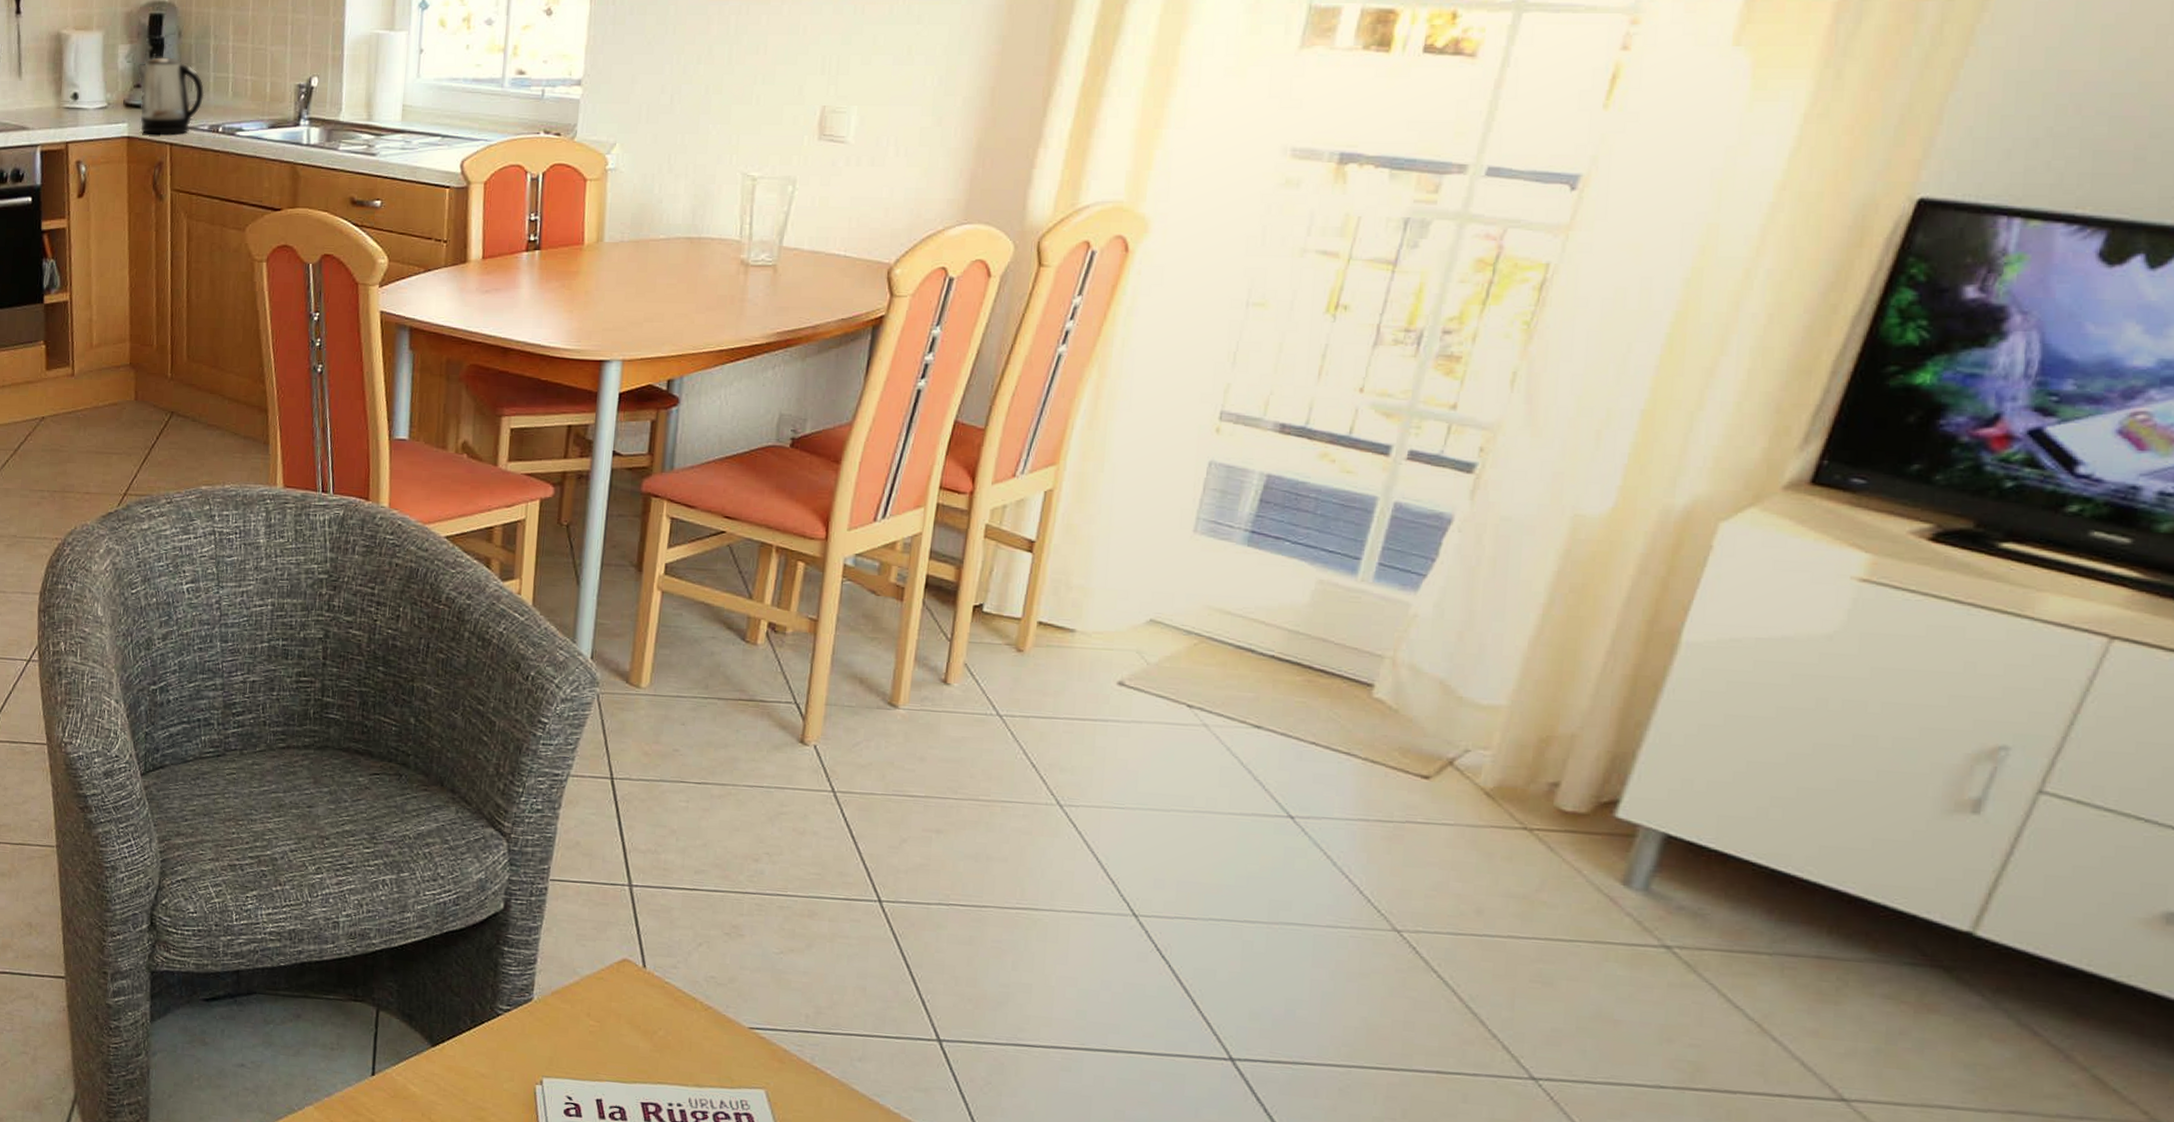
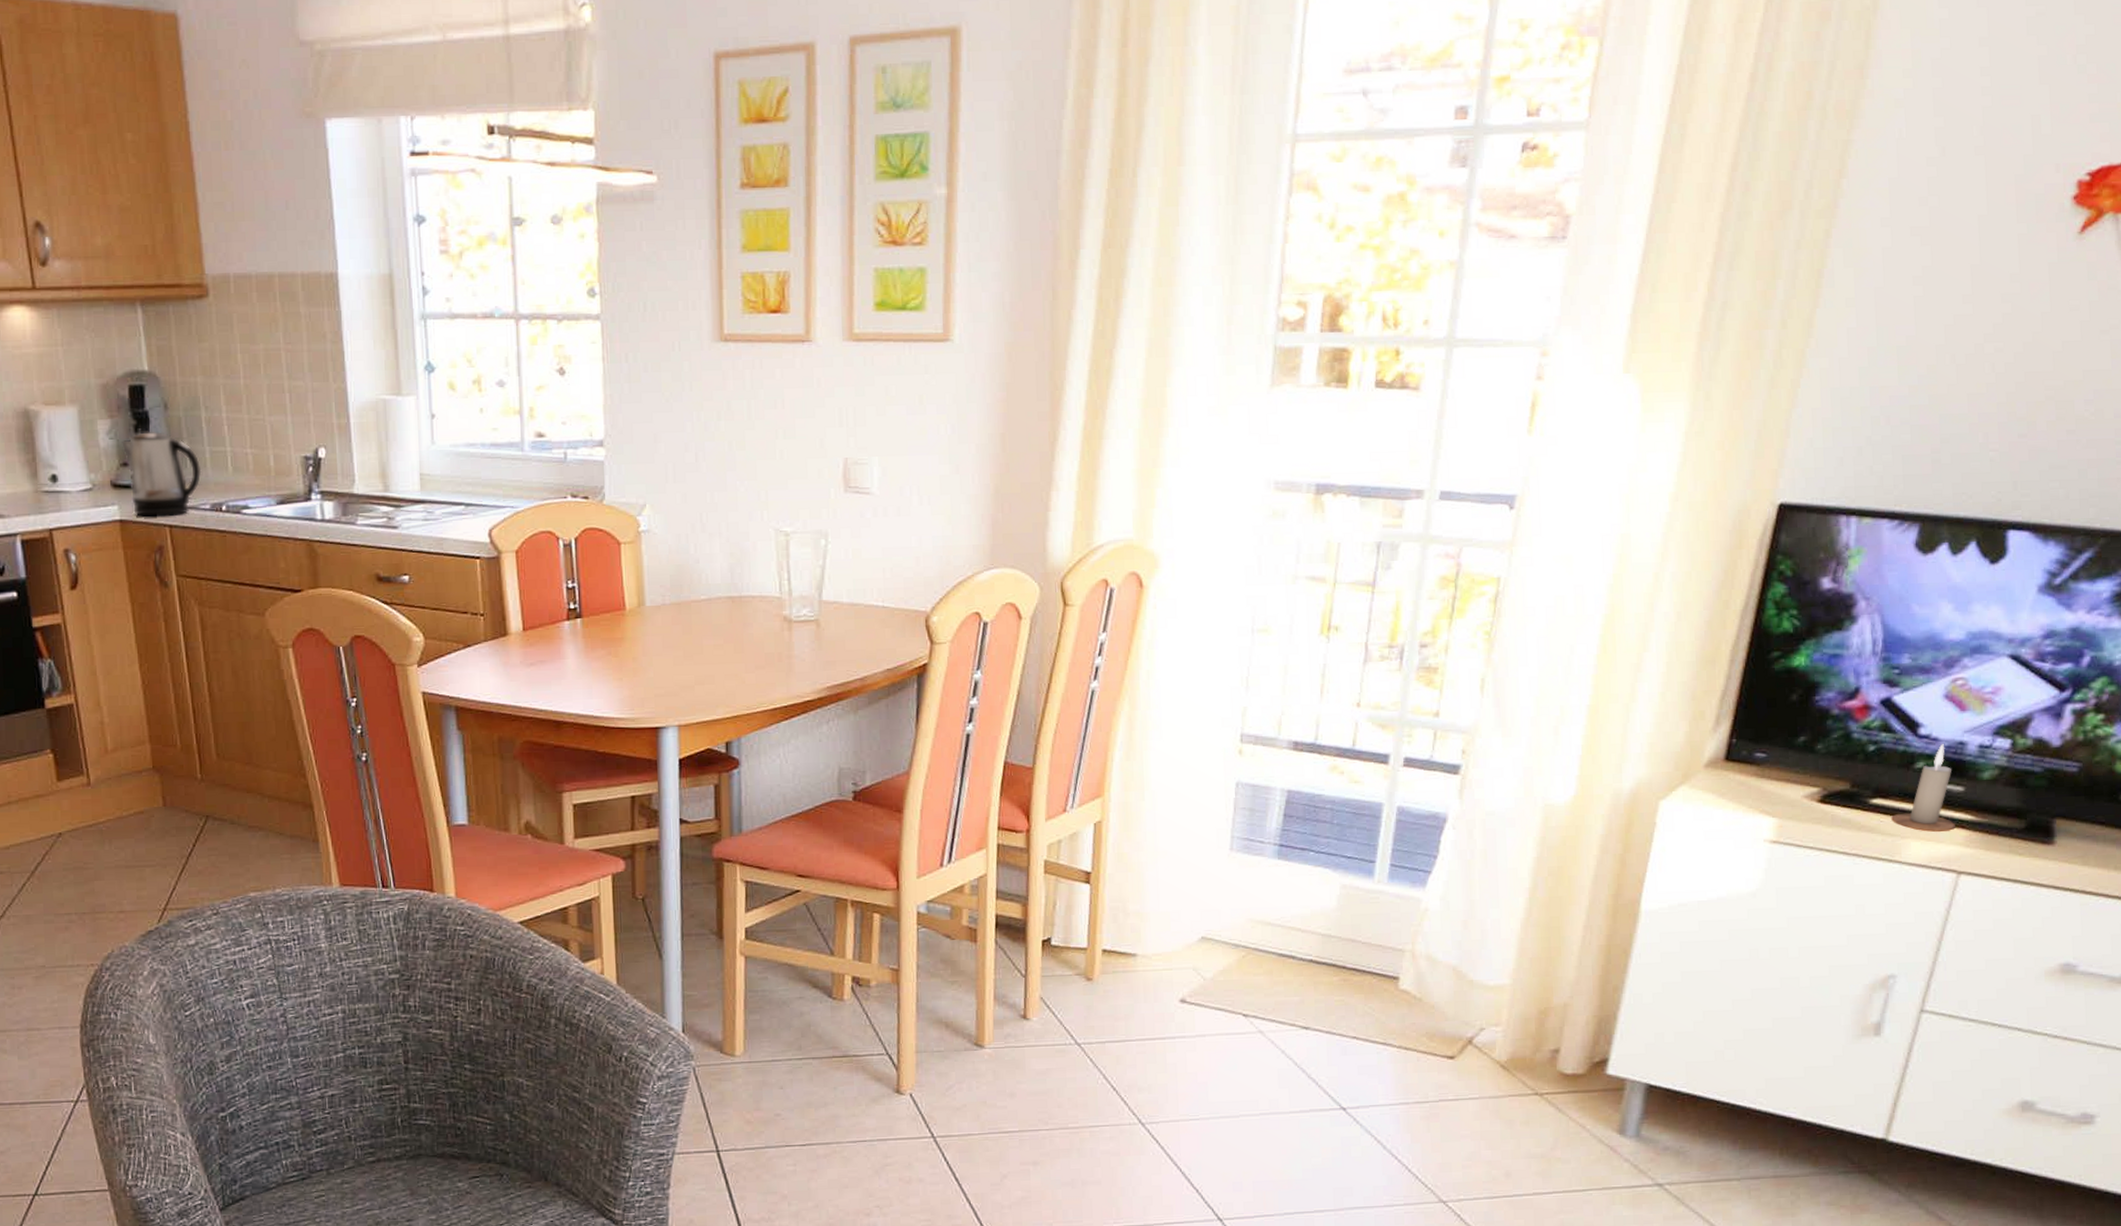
candle: none [2026,487,2116,588] -> present [1891,744,1955,832]

